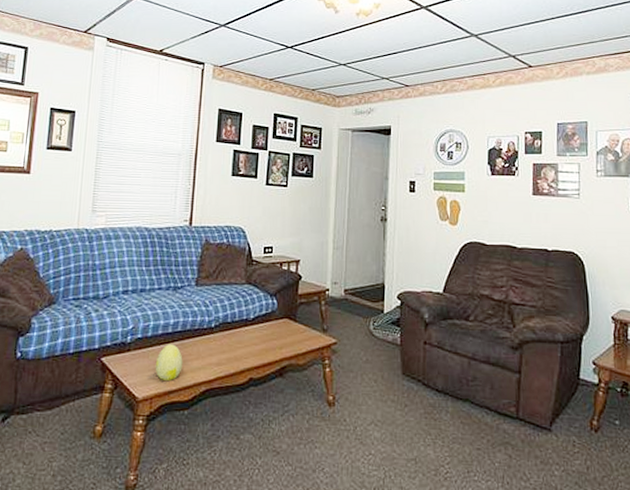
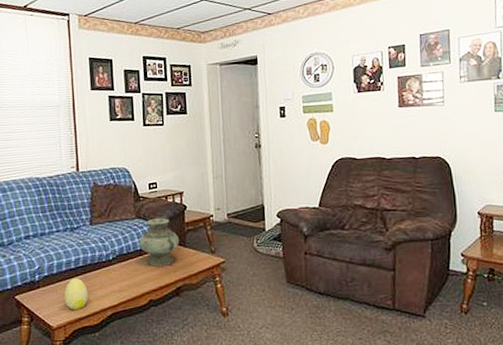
vase: none [246,285,290,340] -> present [139,217,180,266]

